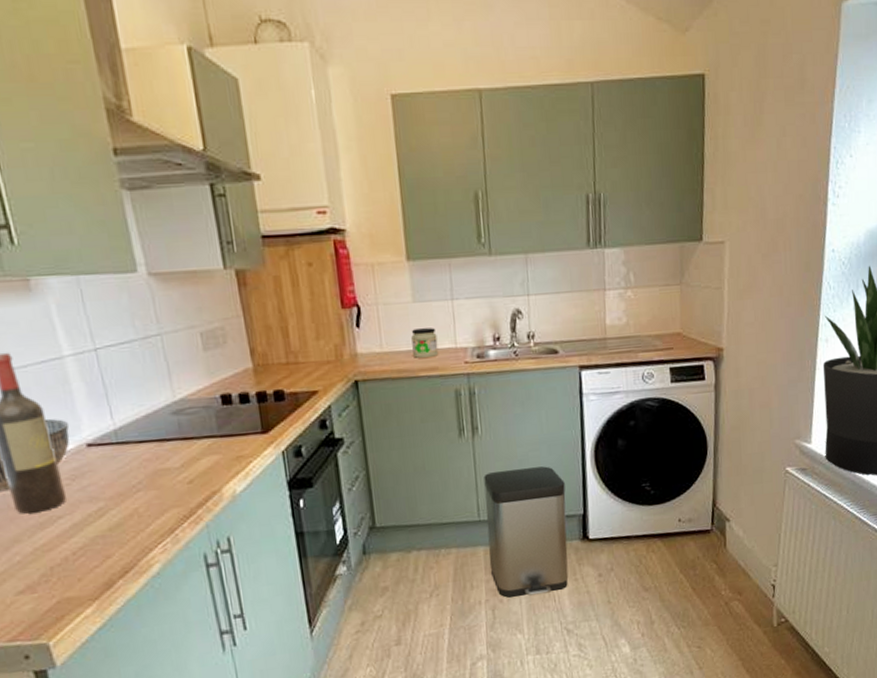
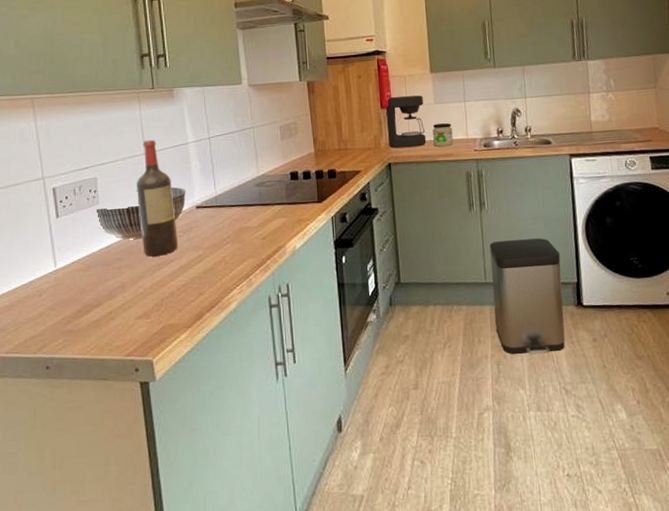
coffee maker: none [347,290,404,362] -> present [385,95,427,149]

